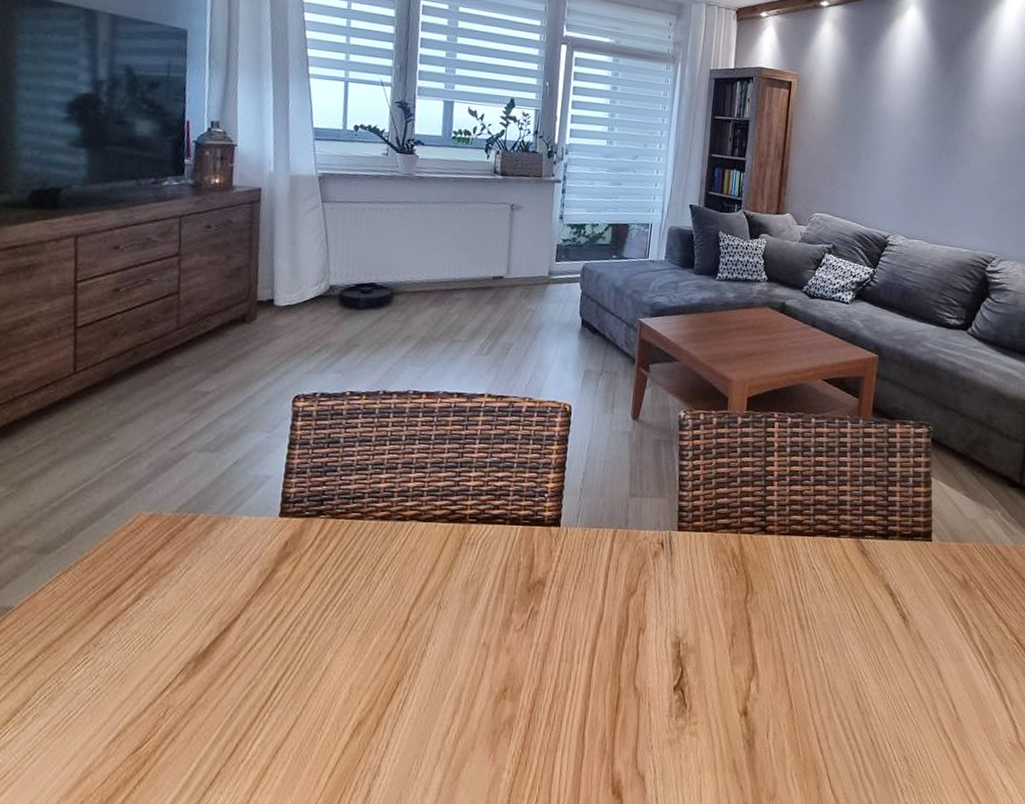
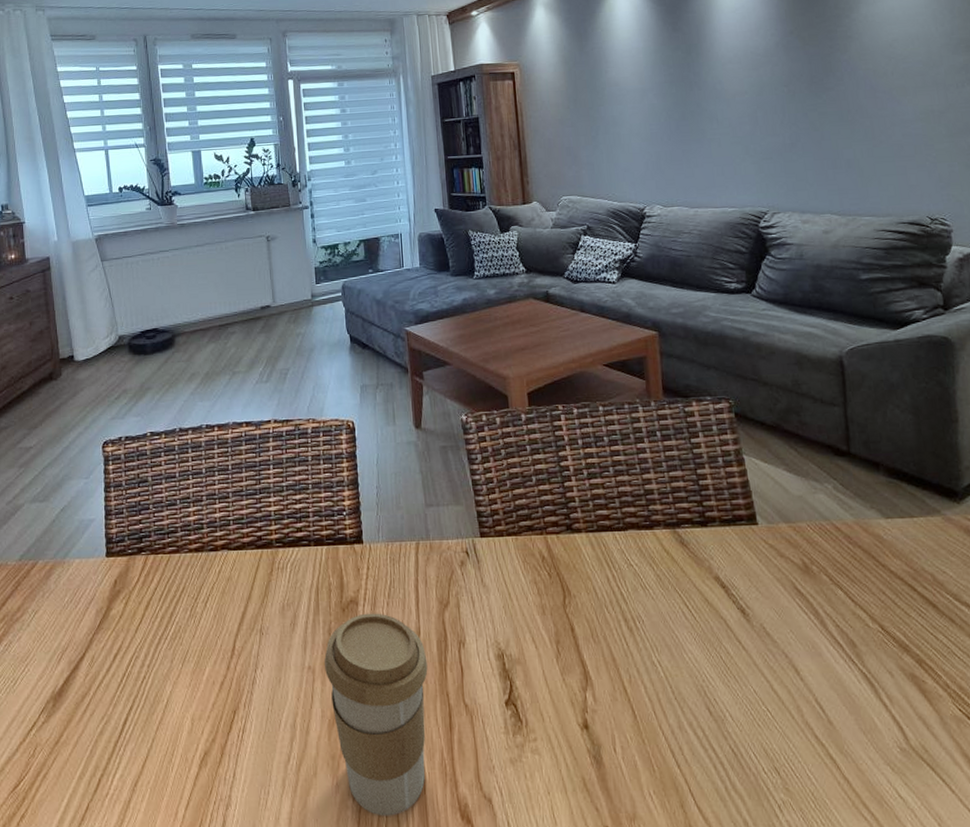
coffee cup: none [500,595,605,790] -> present [324,613,428,816]

